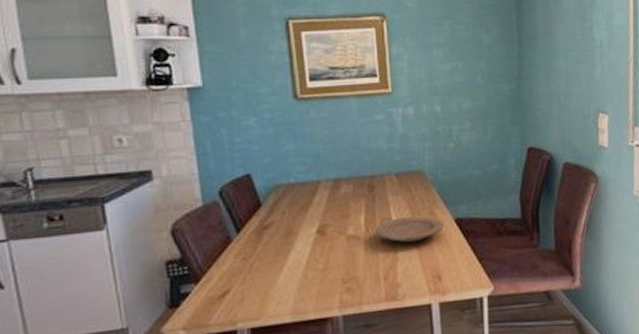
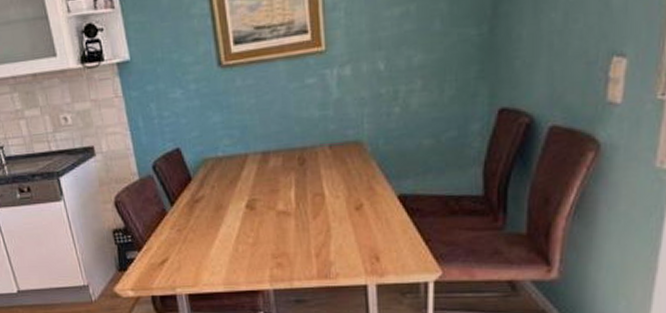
plate: present [375,216,444,243] -> none [306,192,384,220]

